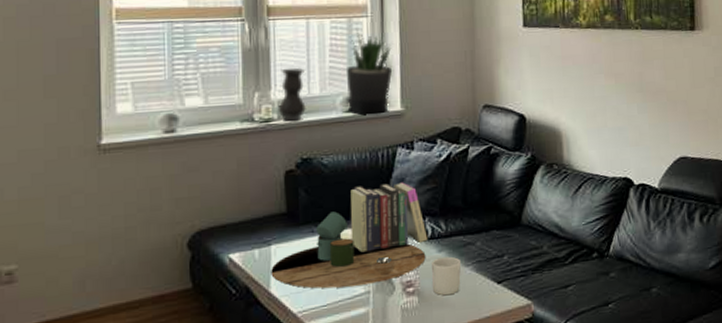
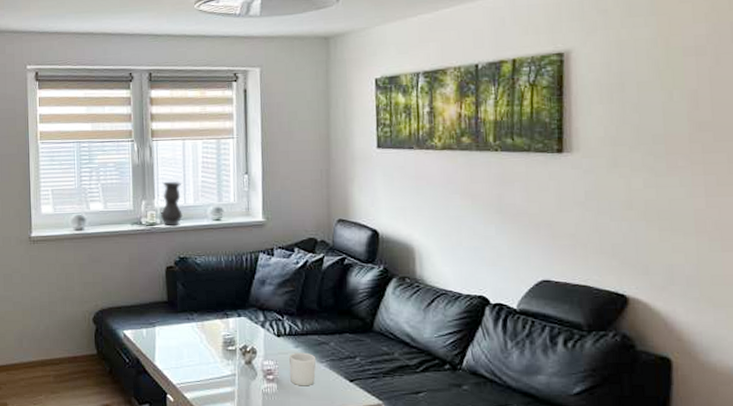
decorative tray: present [271,211,426,289] -> none [155,304,284,368]
planter: present [345,30,392,116] -> none [215,150,255,225]
books: present [350,182,428,253] -> none [219,284,286,341]

